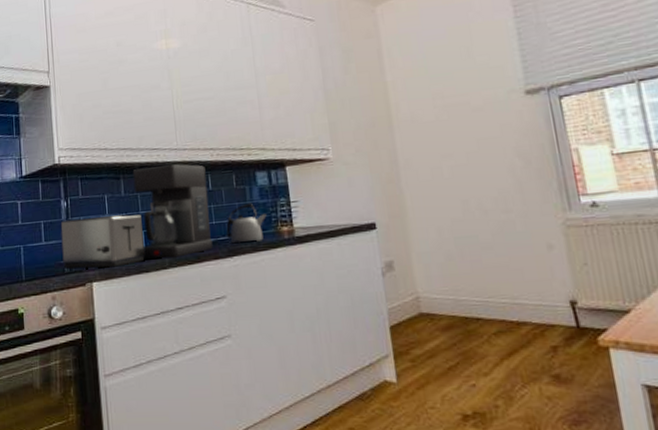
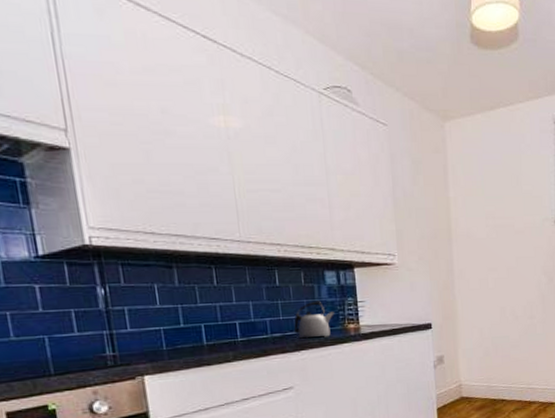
toaster: present [60,213,145,270] -> none [97,306,205,363]
coffee maker: present [132,164,213,259] -> none [187,256,280,353]

